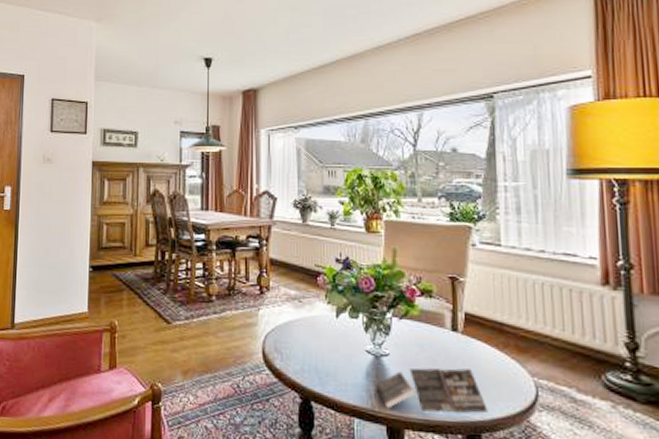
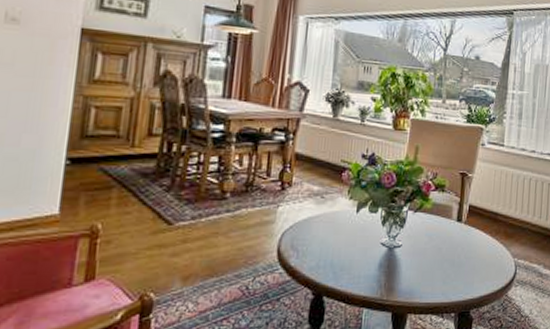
paperback book: present [376,368,488,414] -> none [386,255,478,296]

